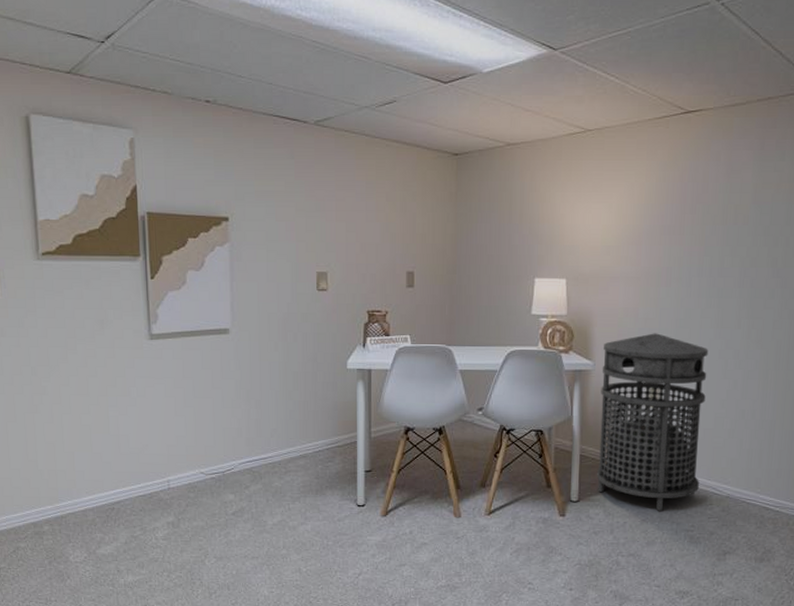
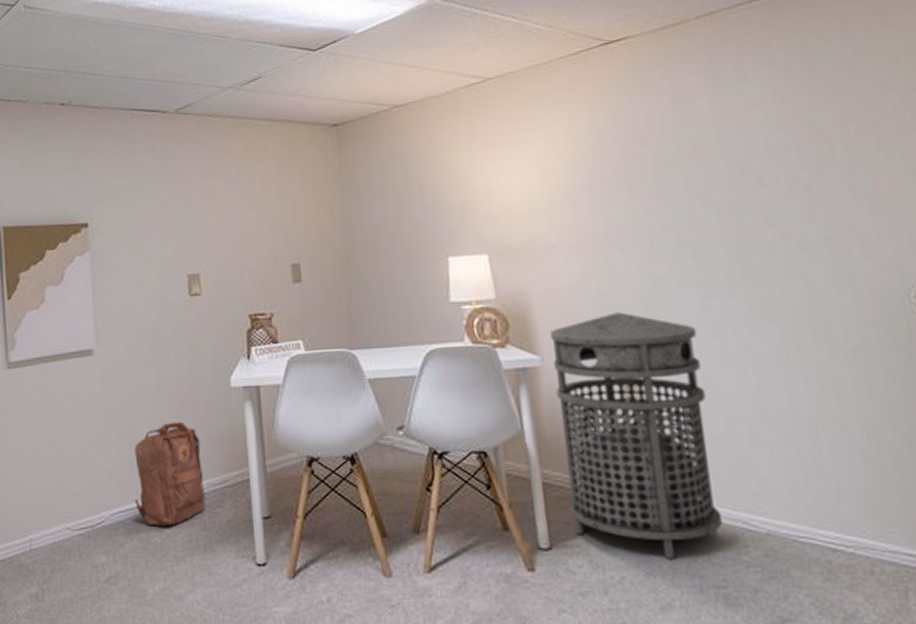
backpack: none [260,393,320,474] -> present [134,421,206,526]

